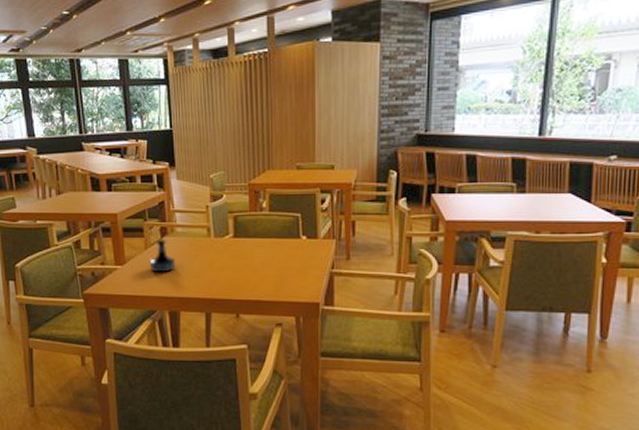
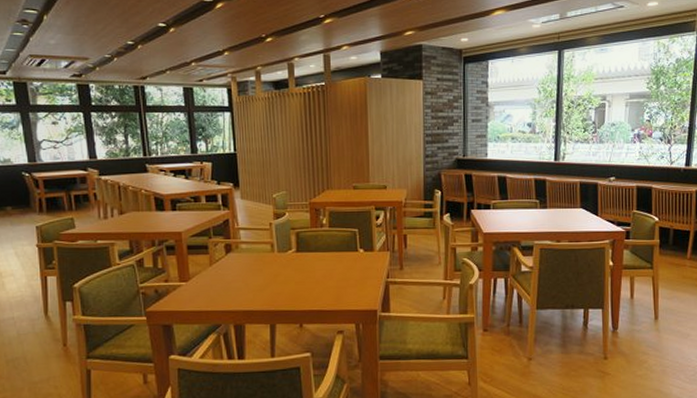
tequila bottle: present [149,239,176,273] -> none [214,255,241,288]

